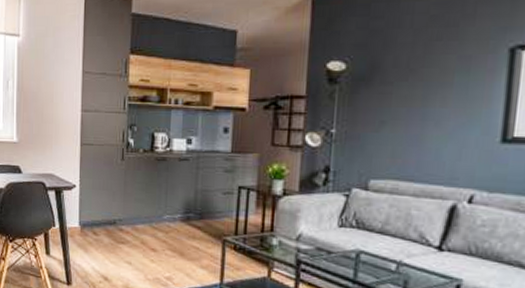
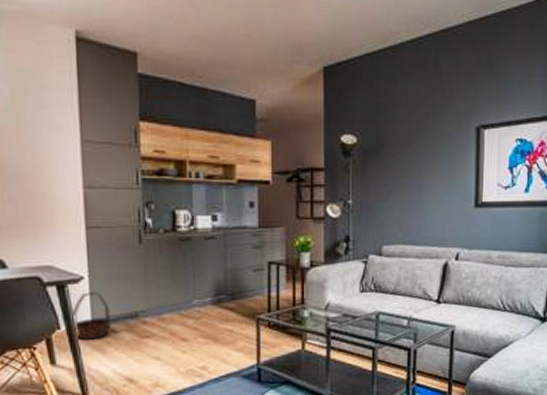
basket: none [64,198,94,239] -> present [72,291,111,340]

